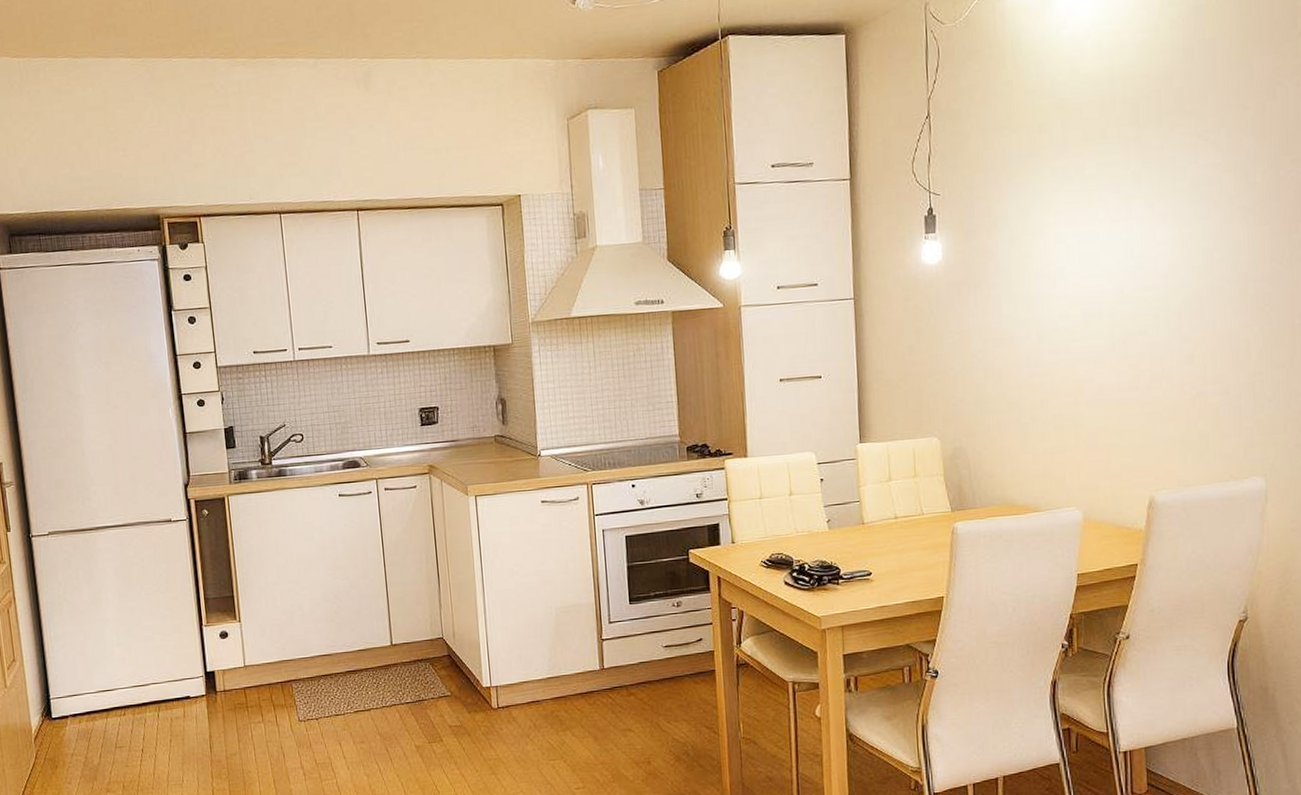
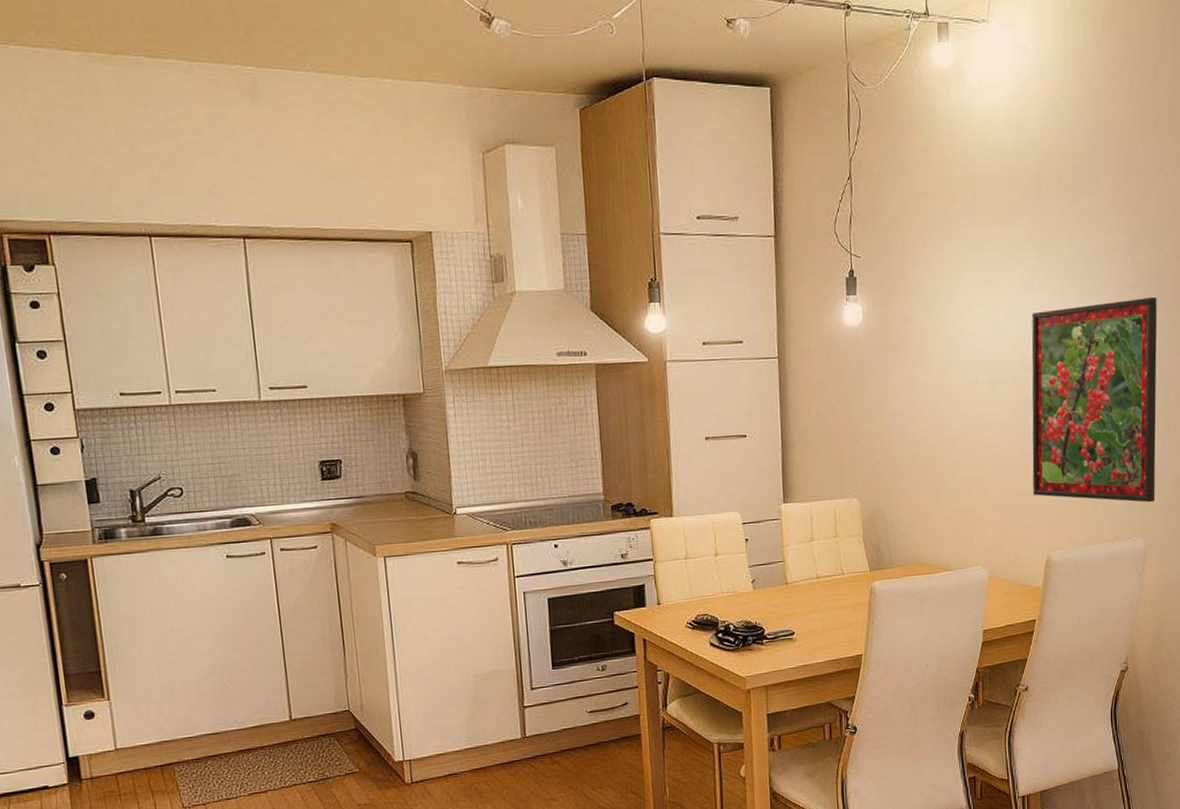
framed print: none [1129,218,1278,440] -> present [1031,296,1157,503]

